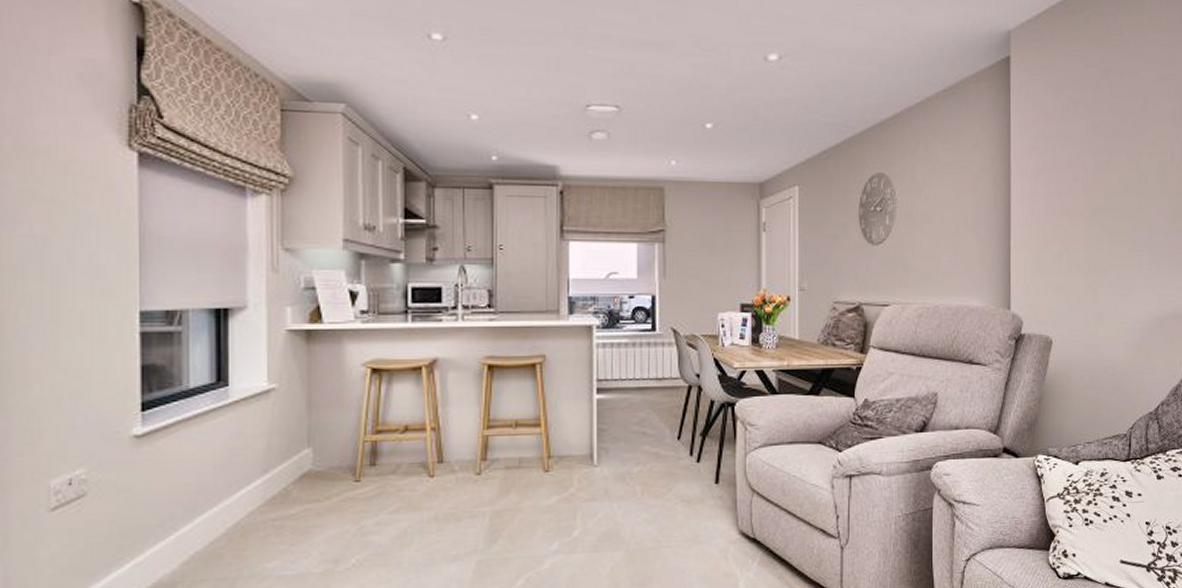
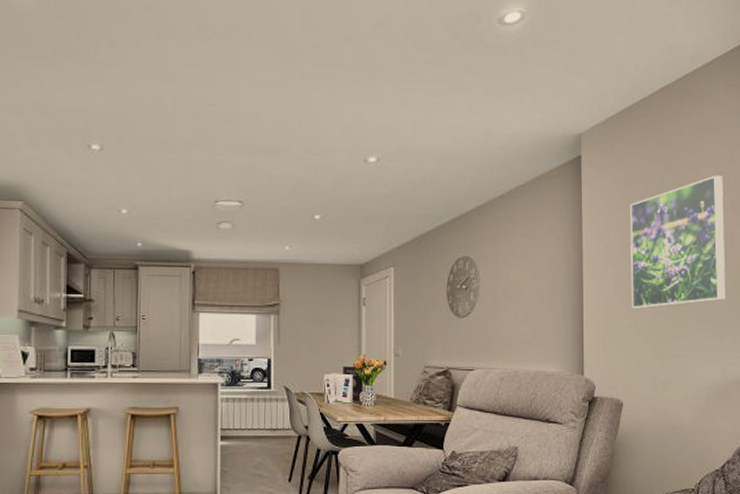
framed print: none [1062,81,1164,233] -> present [630,175,725,309]

